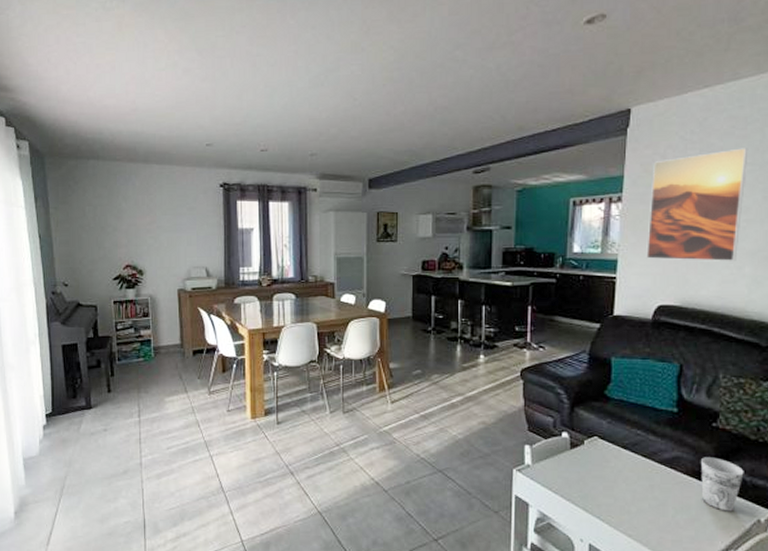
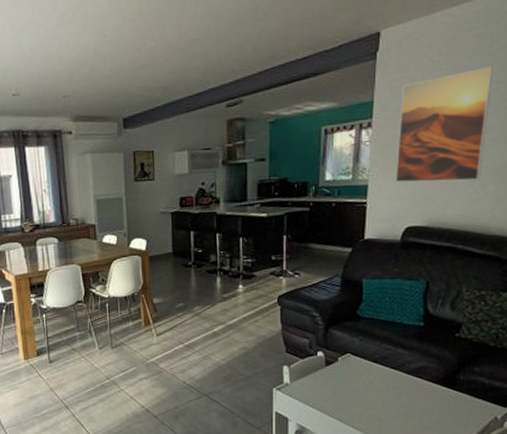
cup: present [701,457,744,512] -> none [445,364,484,412]

